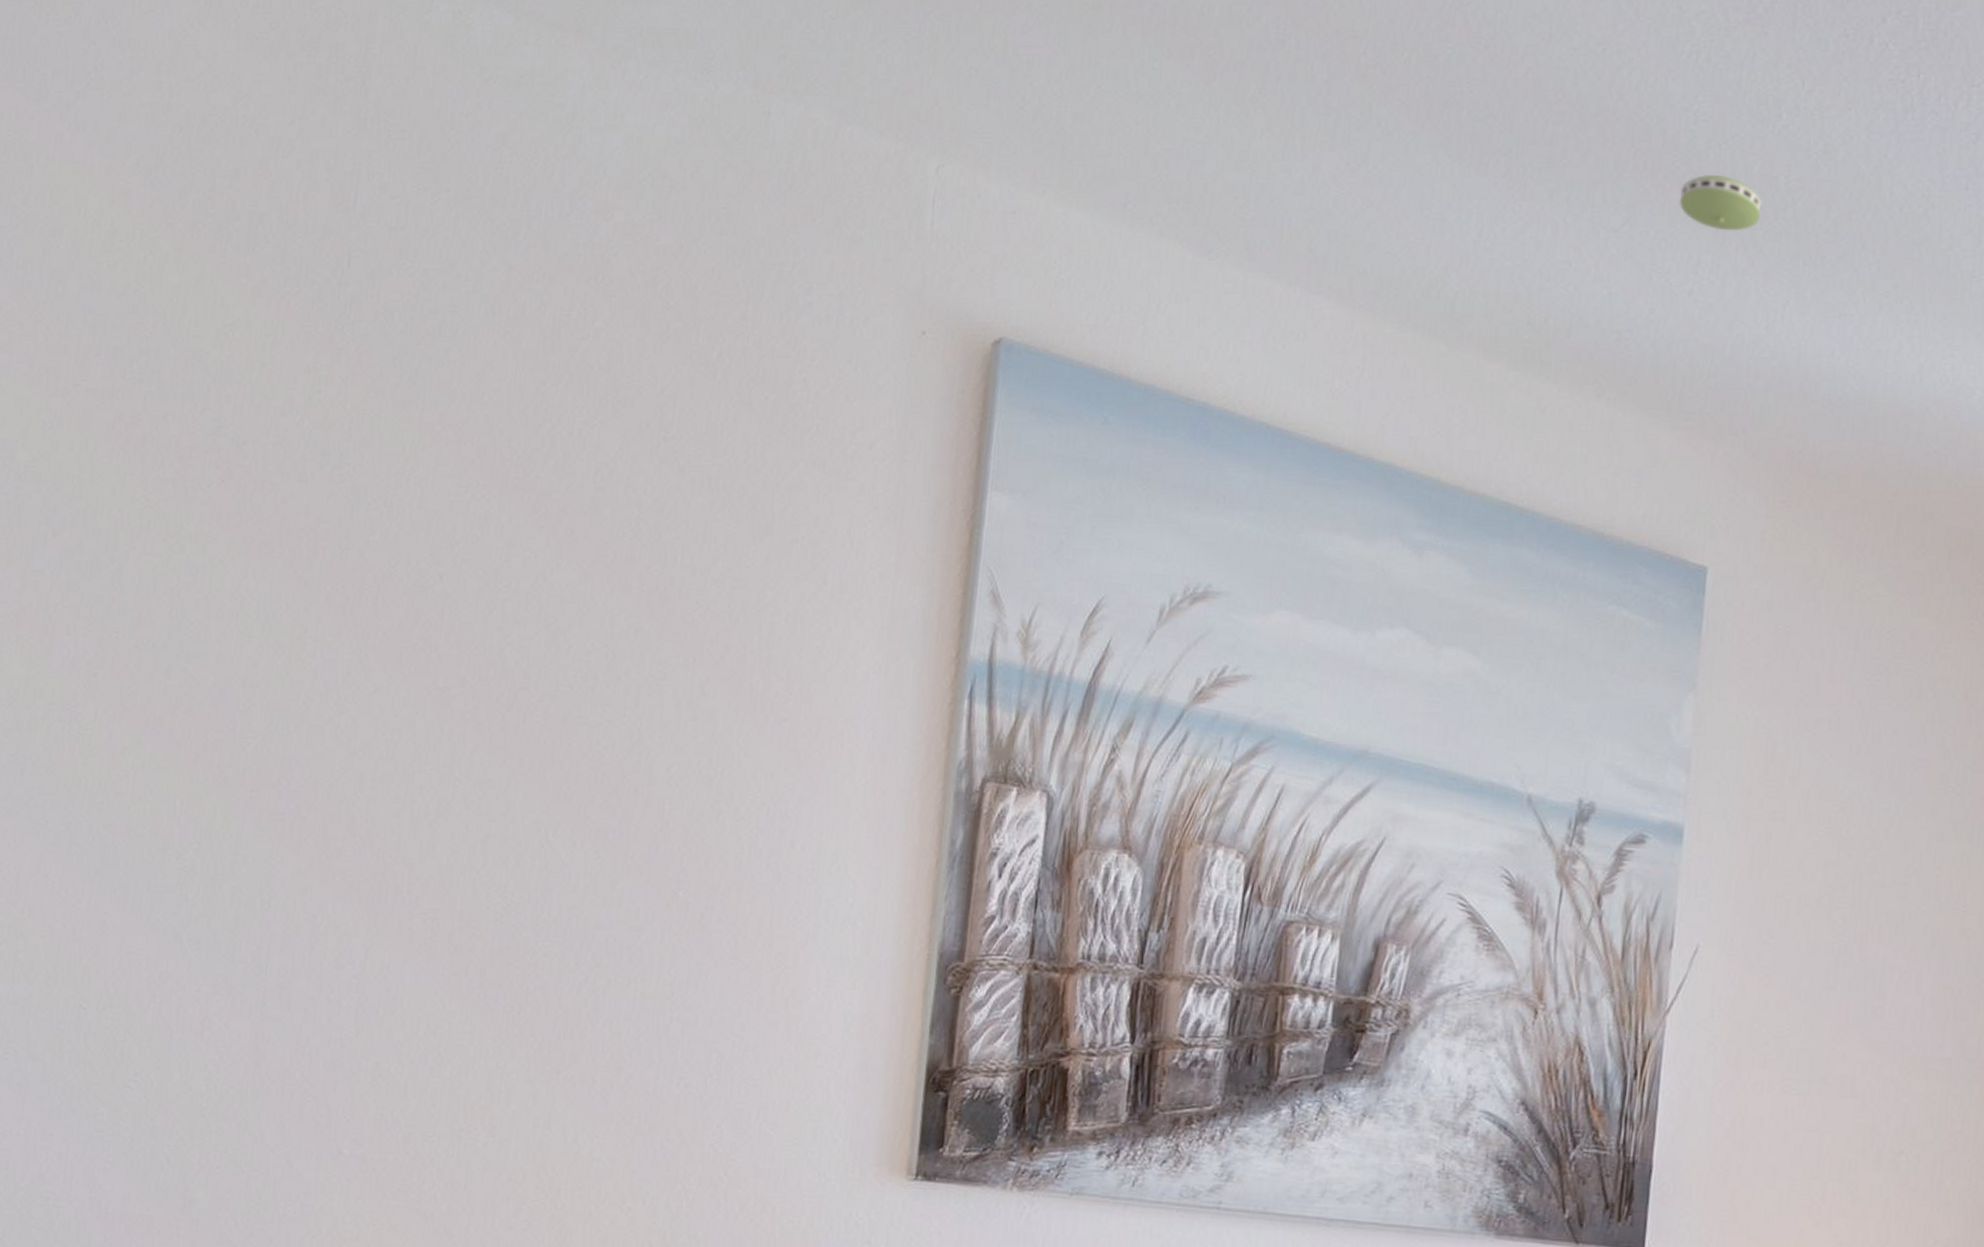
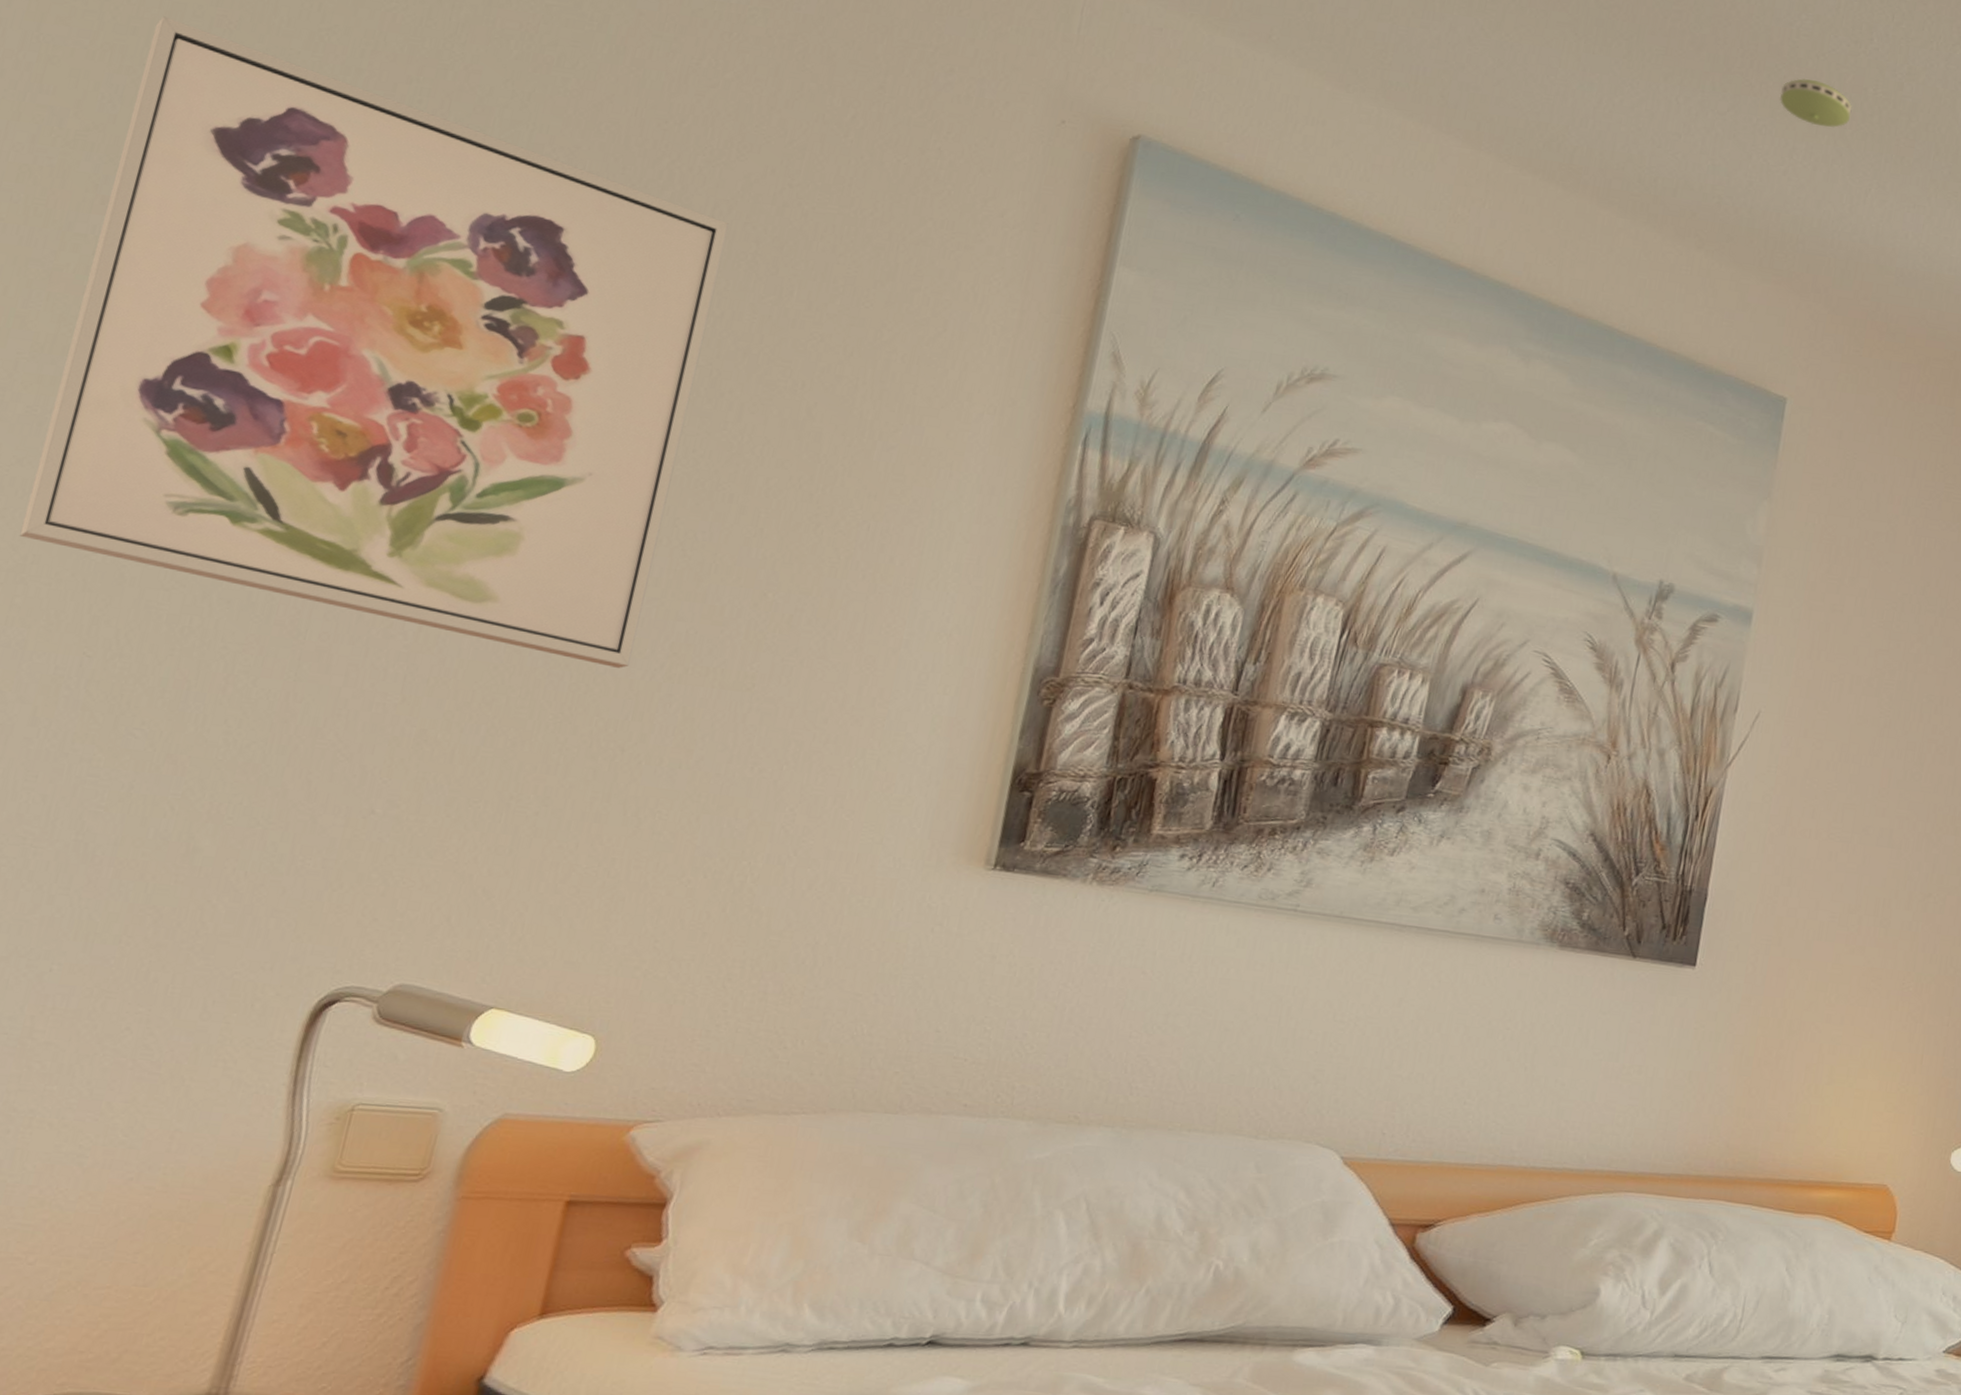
wall art: none [15,331,612,984] -> present [19,16,730,668]

